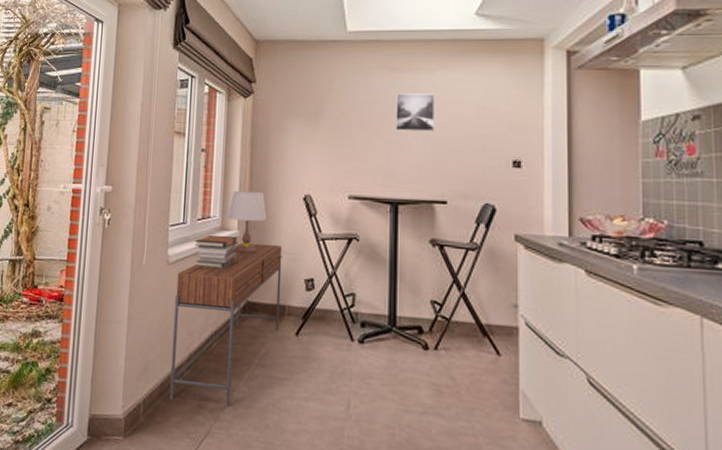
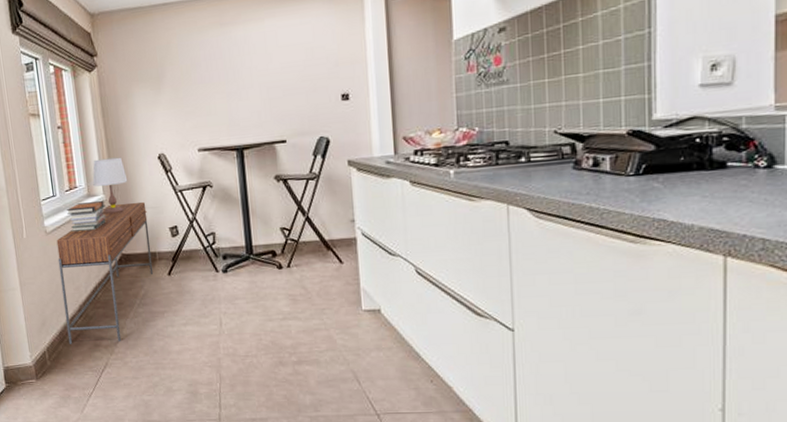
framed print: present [396,93,436,132] -> none [230,42,270,83]

